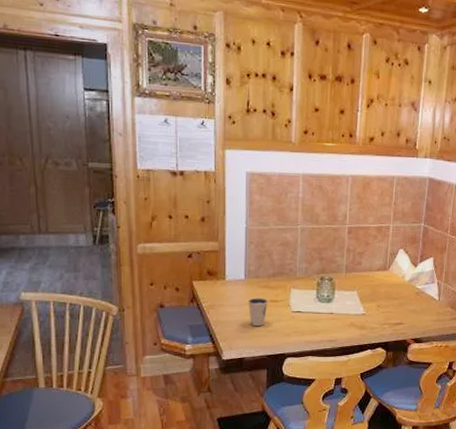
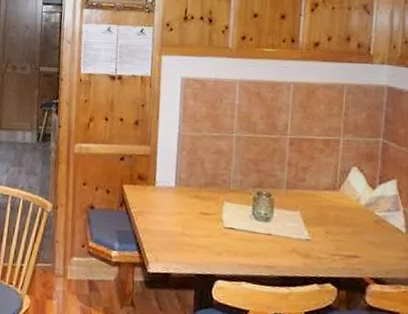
dixie cup: present [248,297,268,327] -> none [177,207,199,241]

